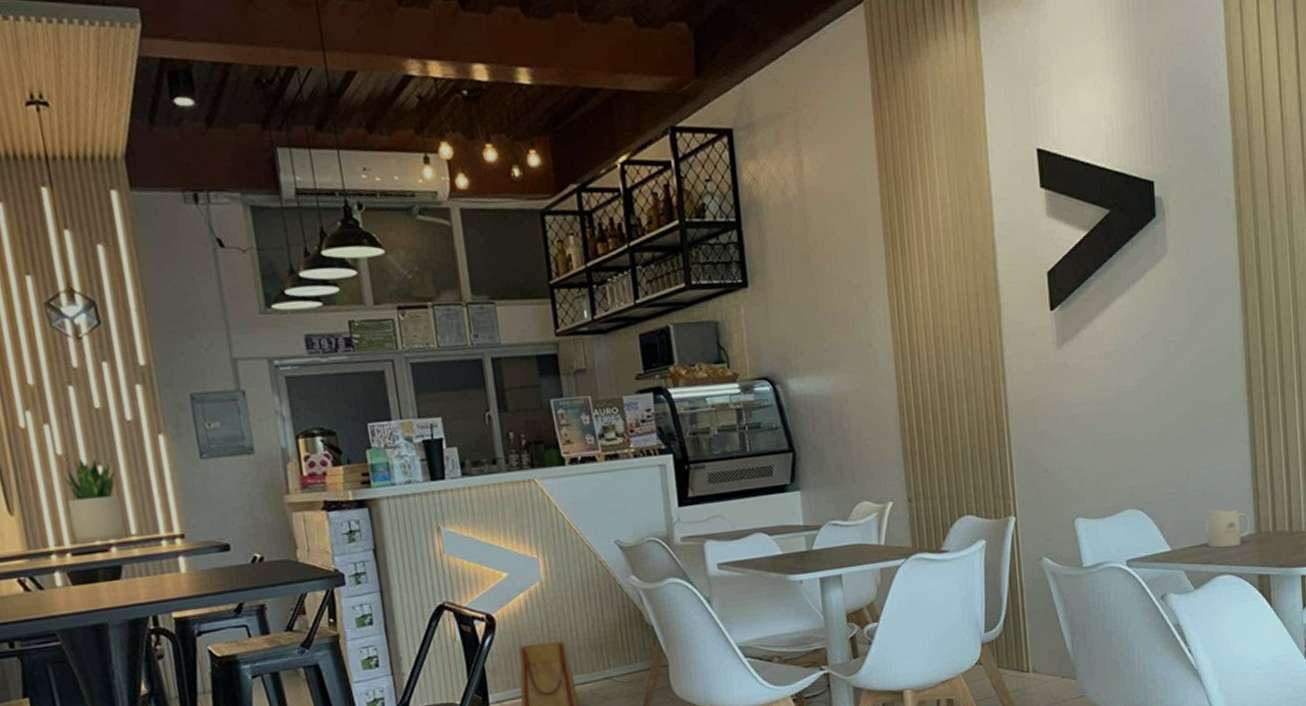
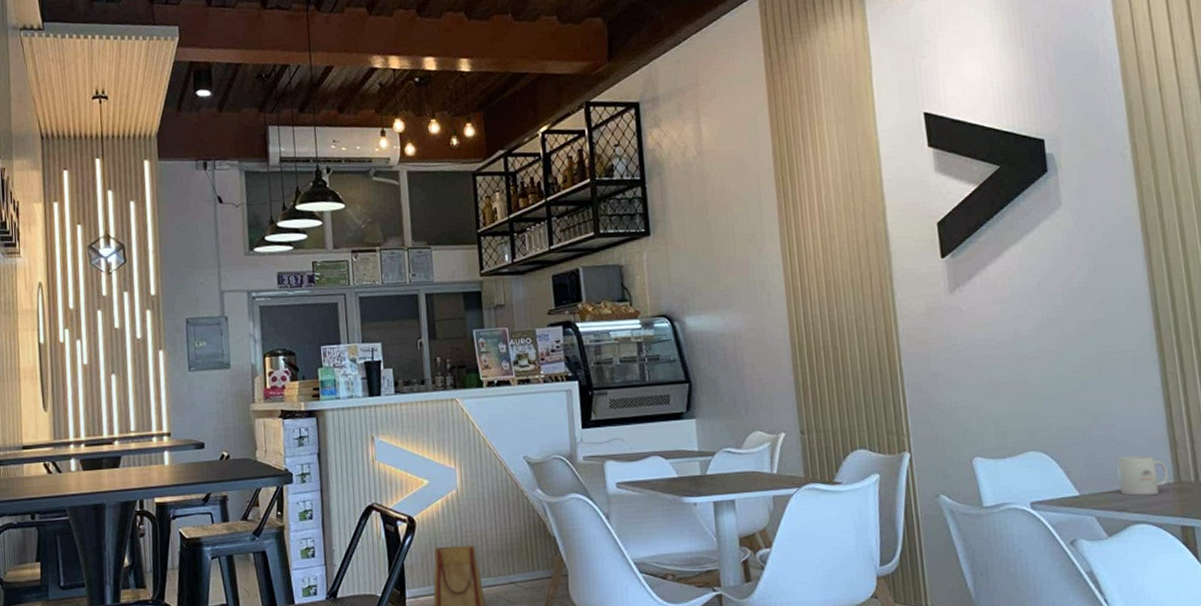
planter: present [64,454,125,544] -> none [87,365,126,437]

